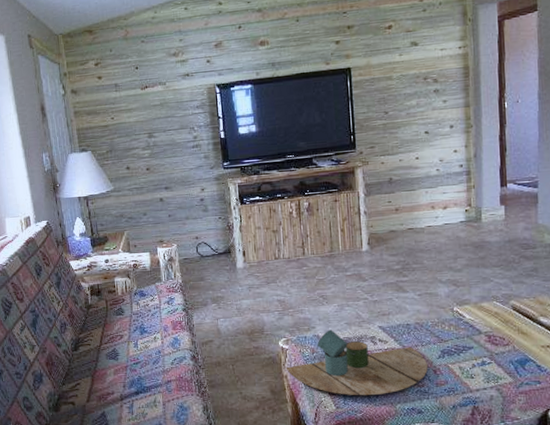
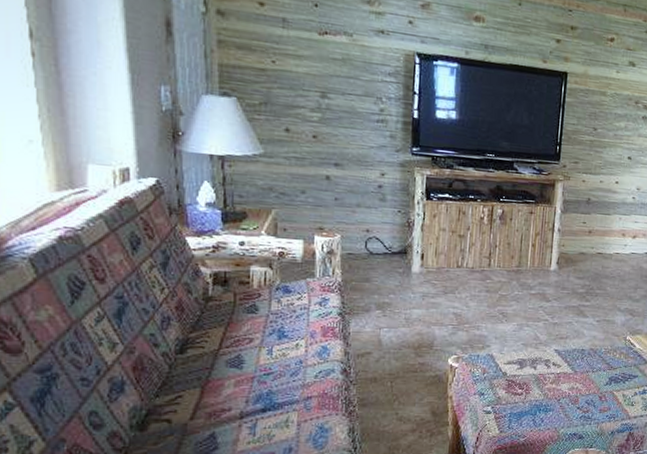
decorative tray: present [285,329,428,396] -> none [452,349,595,420]

